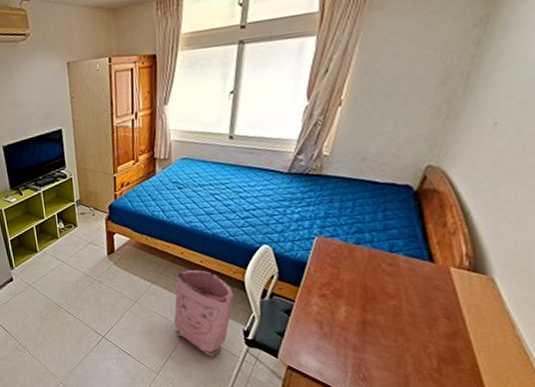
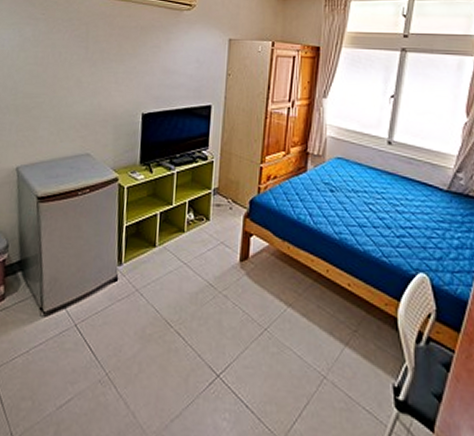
bag: present [174,269,234,358] -> none [310,293,384,424]

